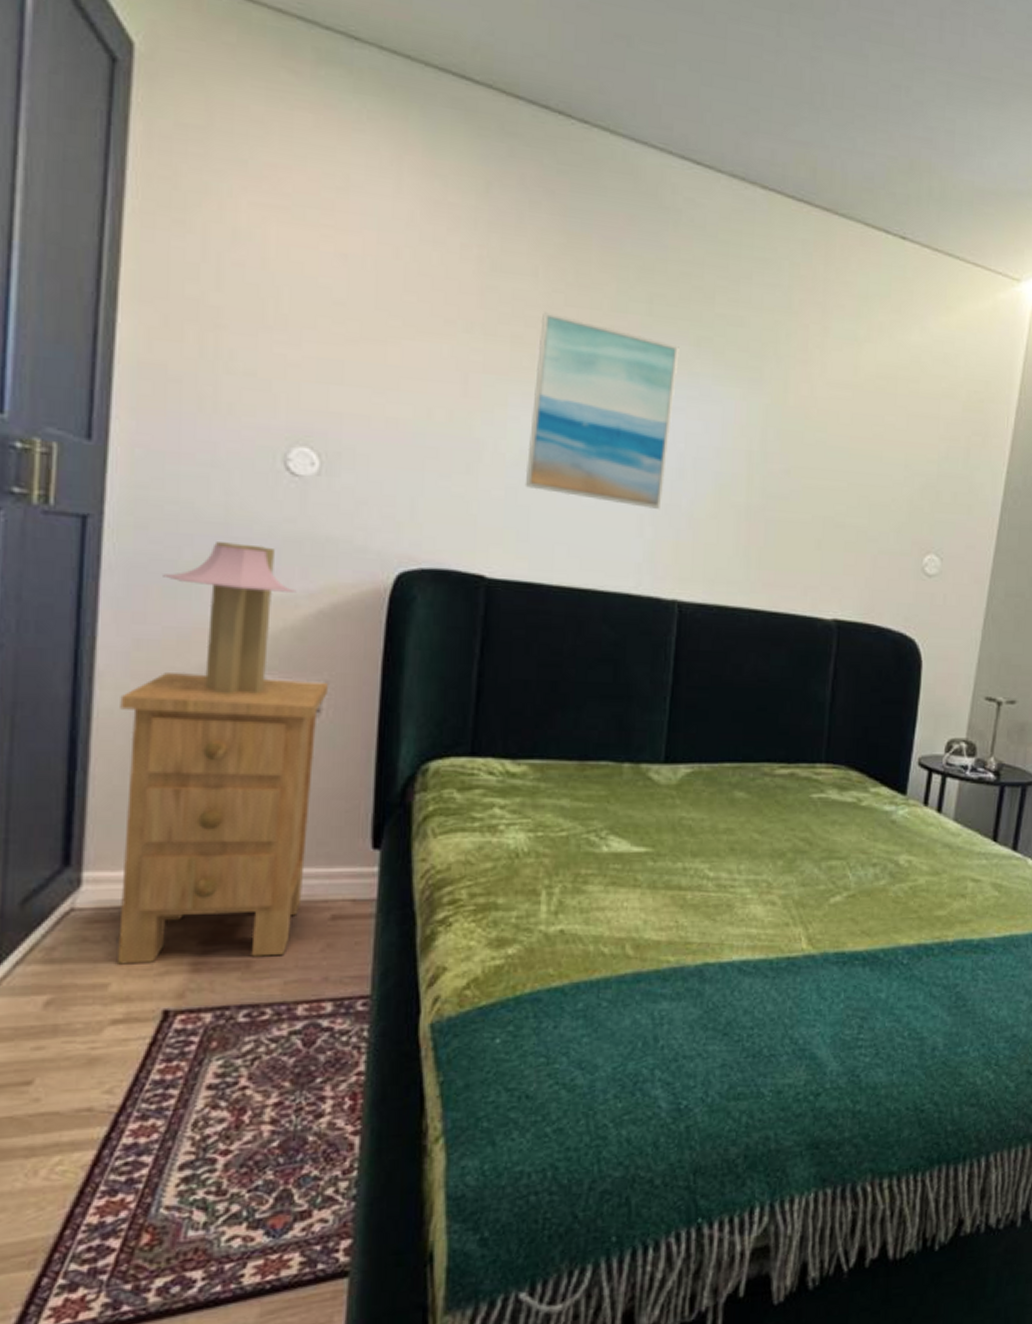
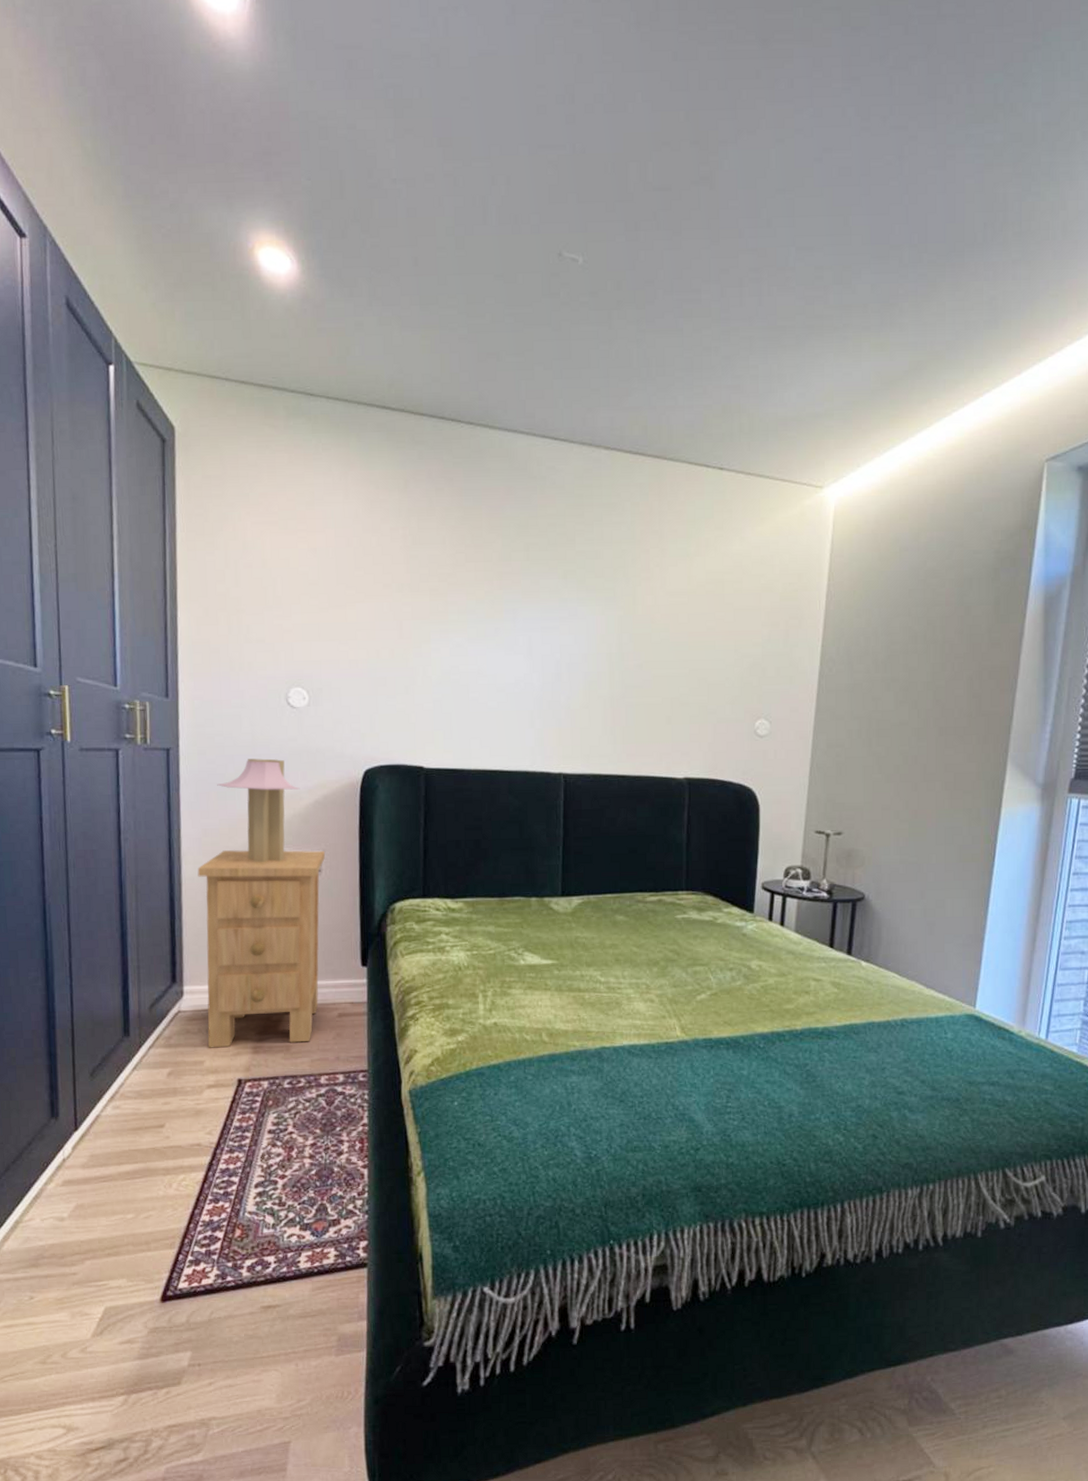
wall art: present [524,312,679,509] -> none [446,569,551,705]

